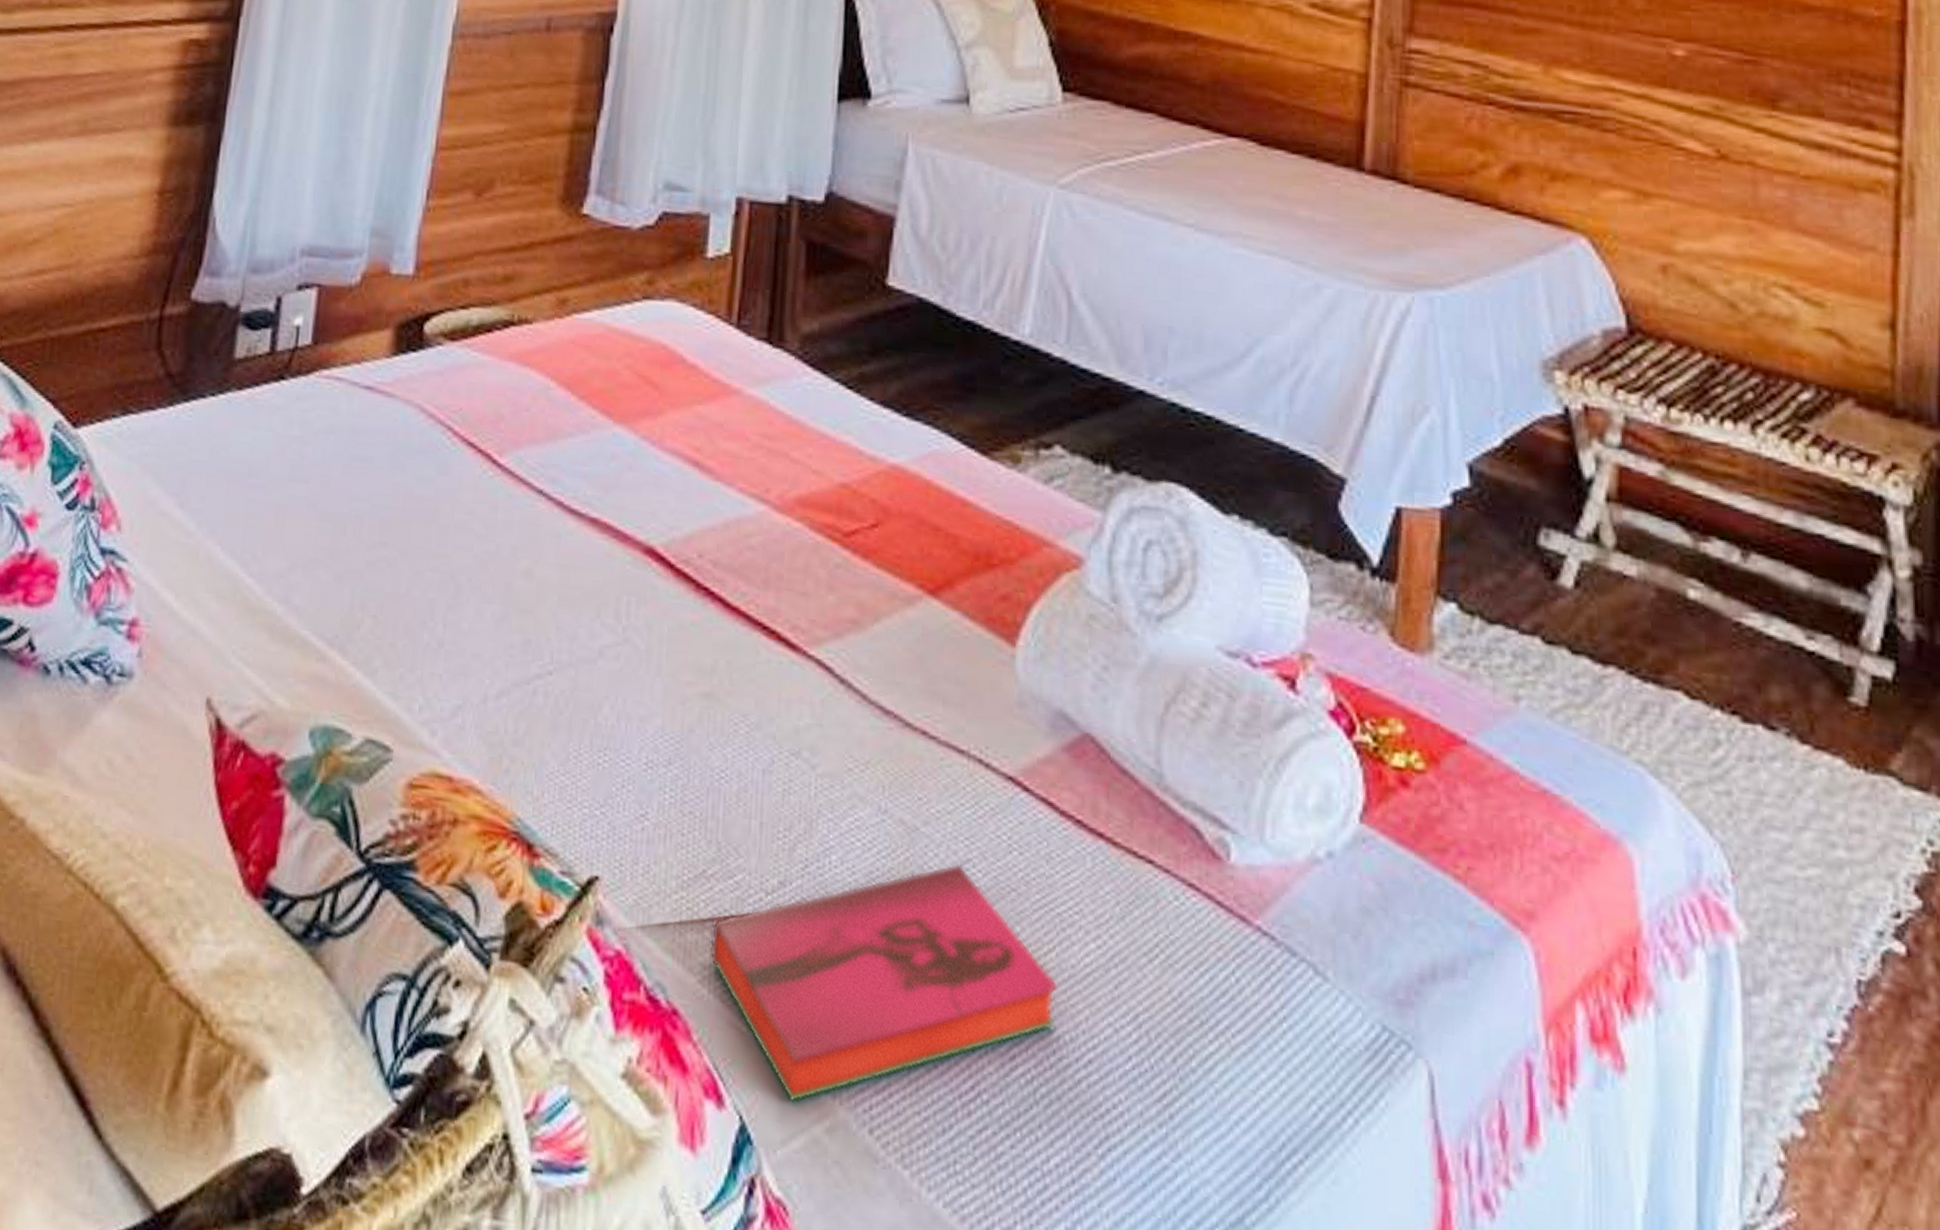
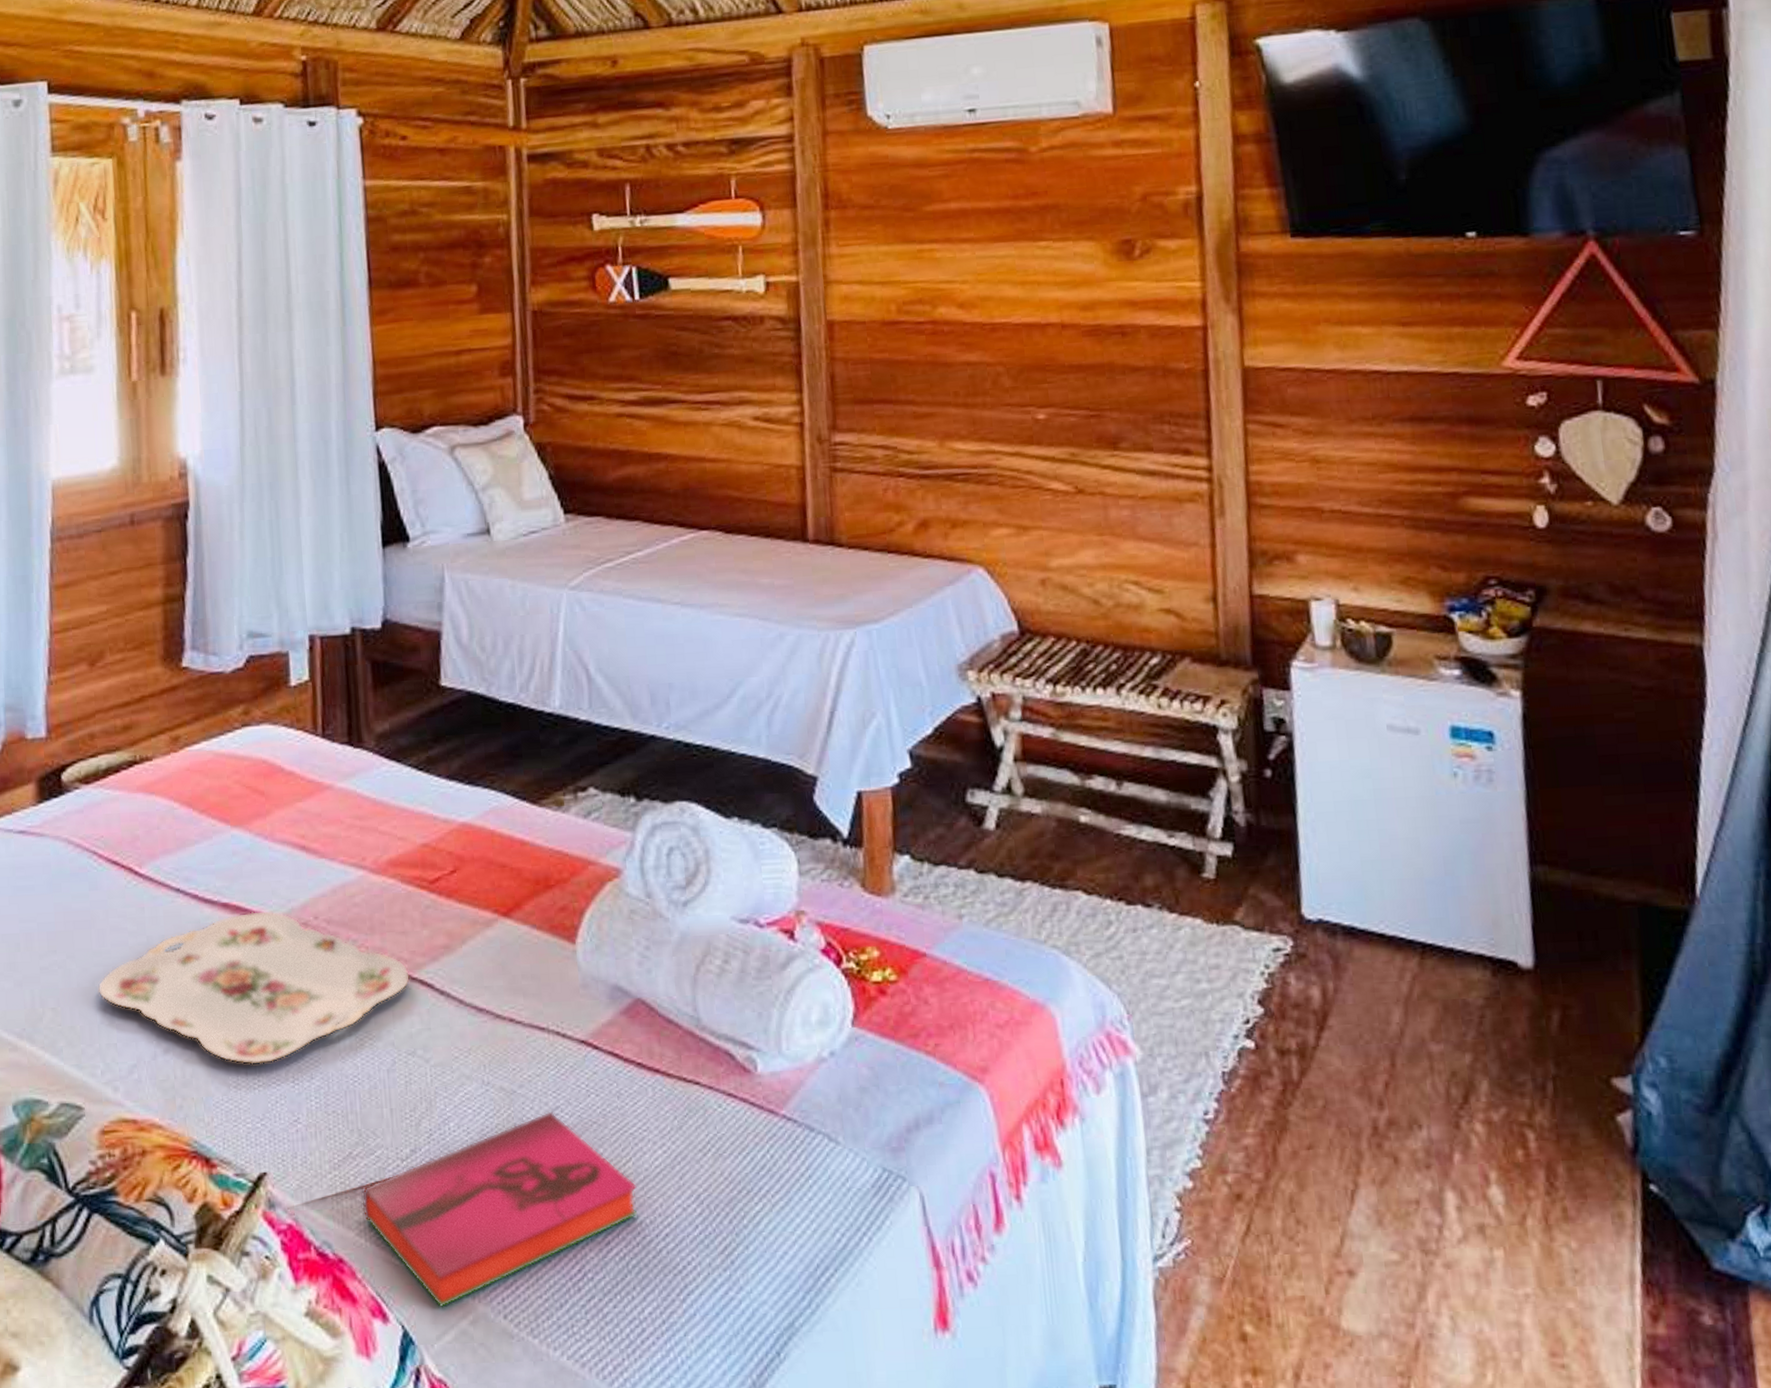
serving tray: none [429,534,806,735] -> present [97,910,411,1065]

